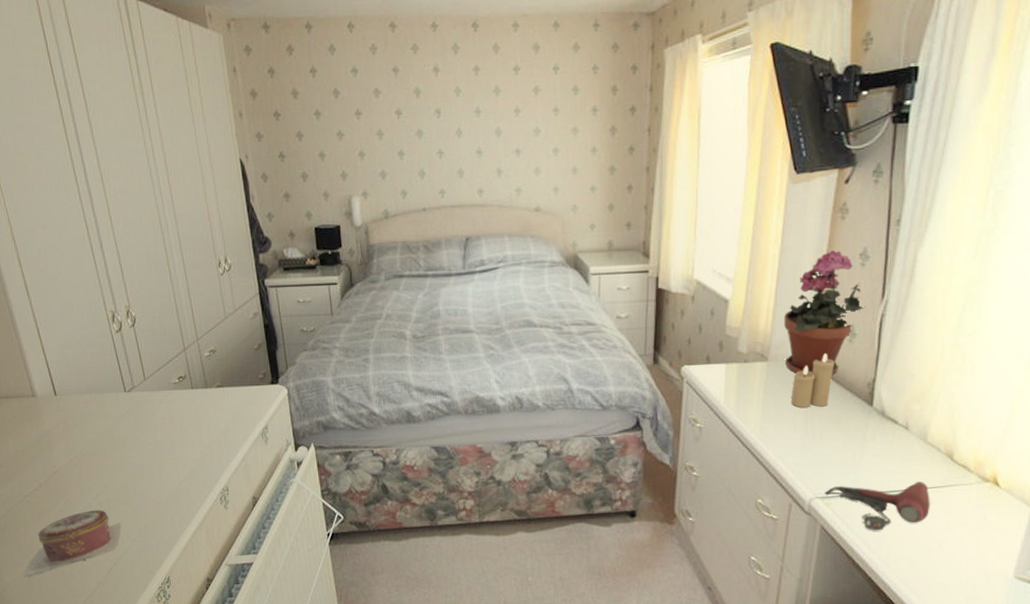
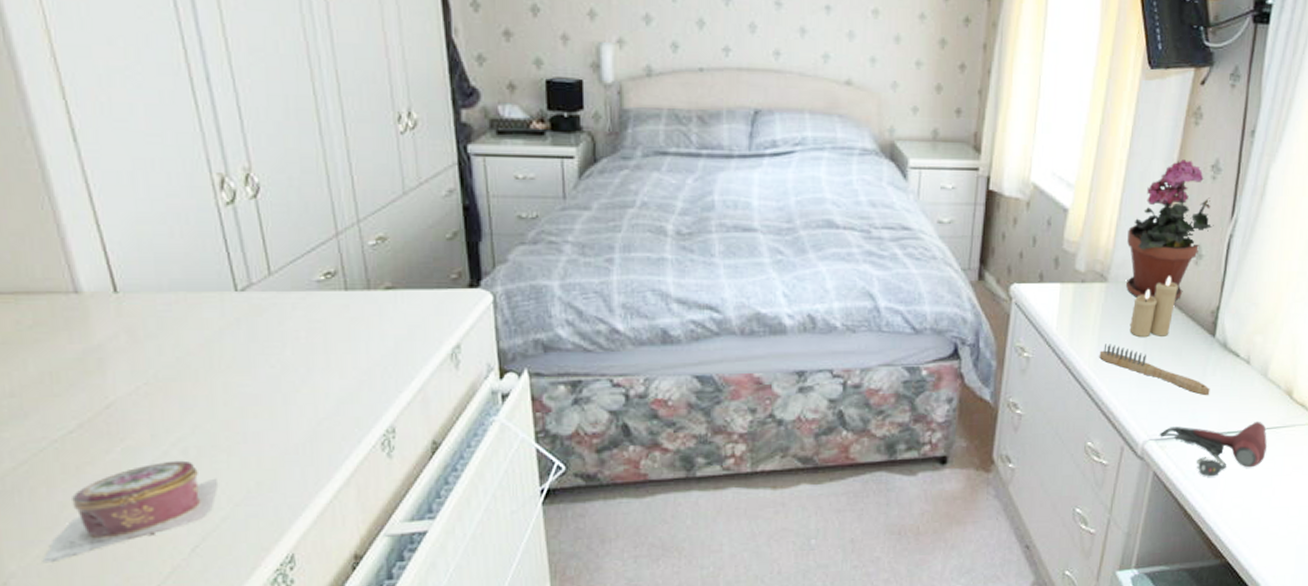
wire brush: none [764,414,871,458] -> present [1099,344,1210,395]

